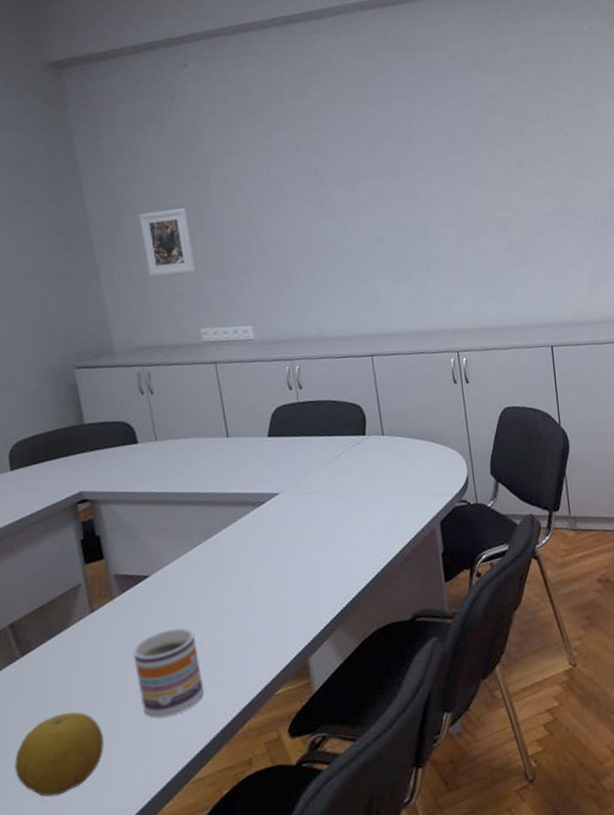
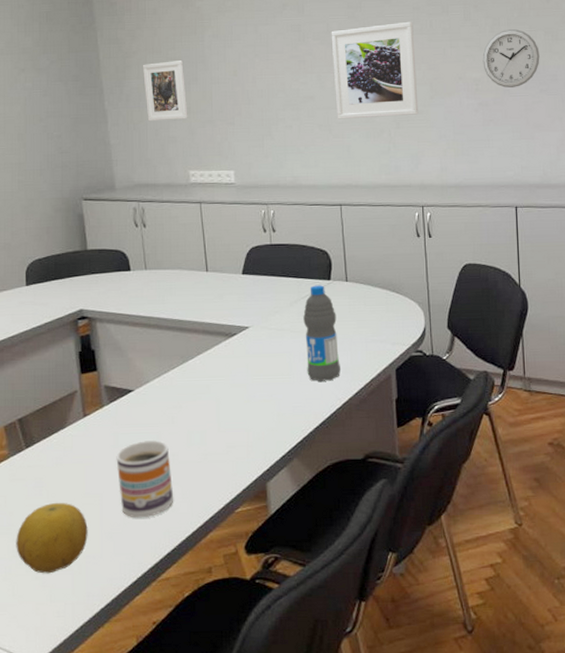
water bottle: none [338,441,382,545] -> present [303,285,341,383]
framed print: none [350,161,448,266] -> present [331,21,419,119]
wall clock: none [509,167,567,227] -> present [482,28,540,88]

